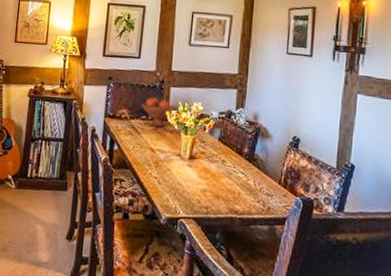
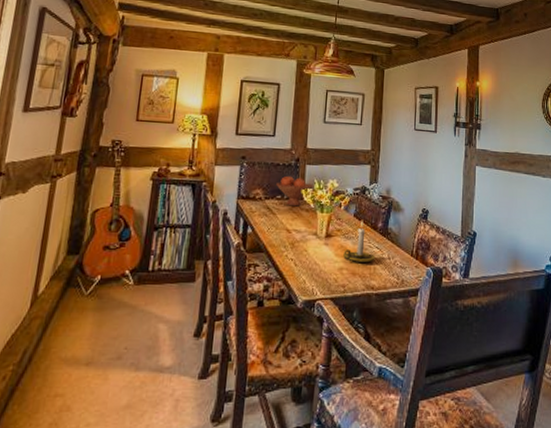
candle holder: none [207,144,240,187] -> present [343,219,376,263]

